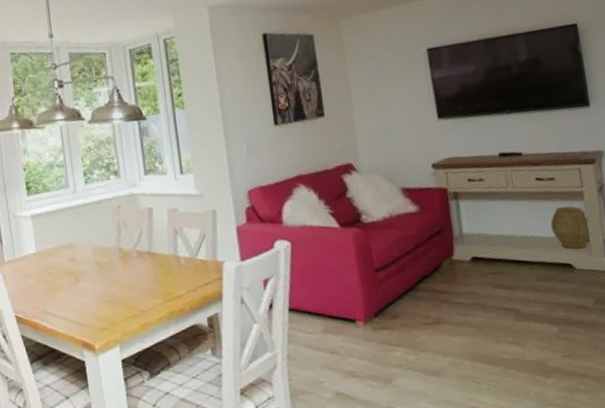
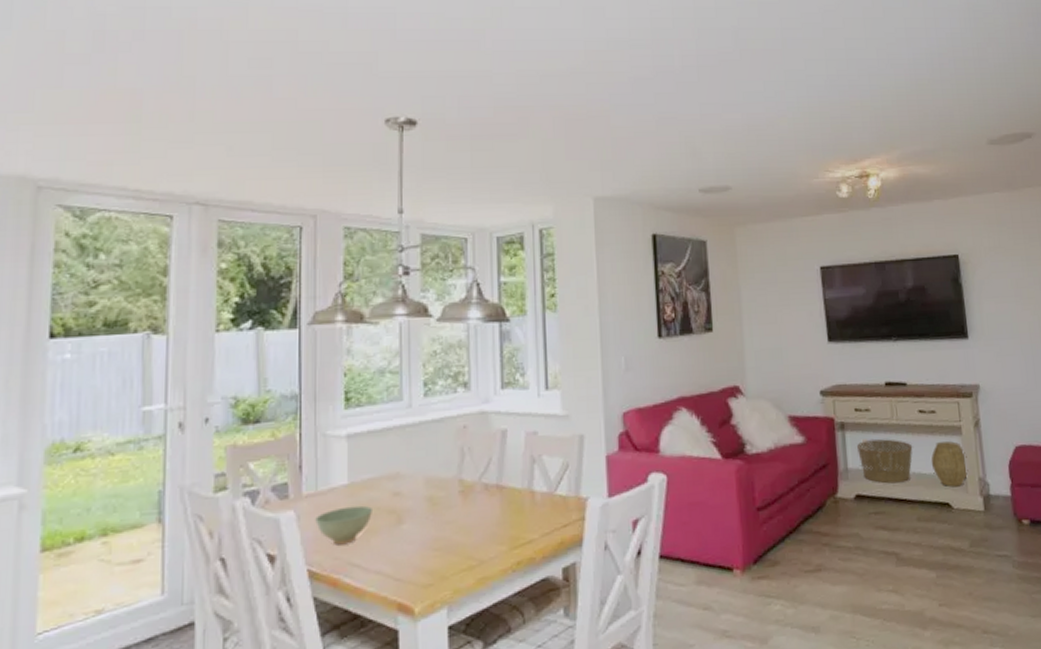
bowl: none [16,268,57,298] -> present [315,505,374,545]
basket: none [472,206,531,247] -> present [857,439,913,484]

